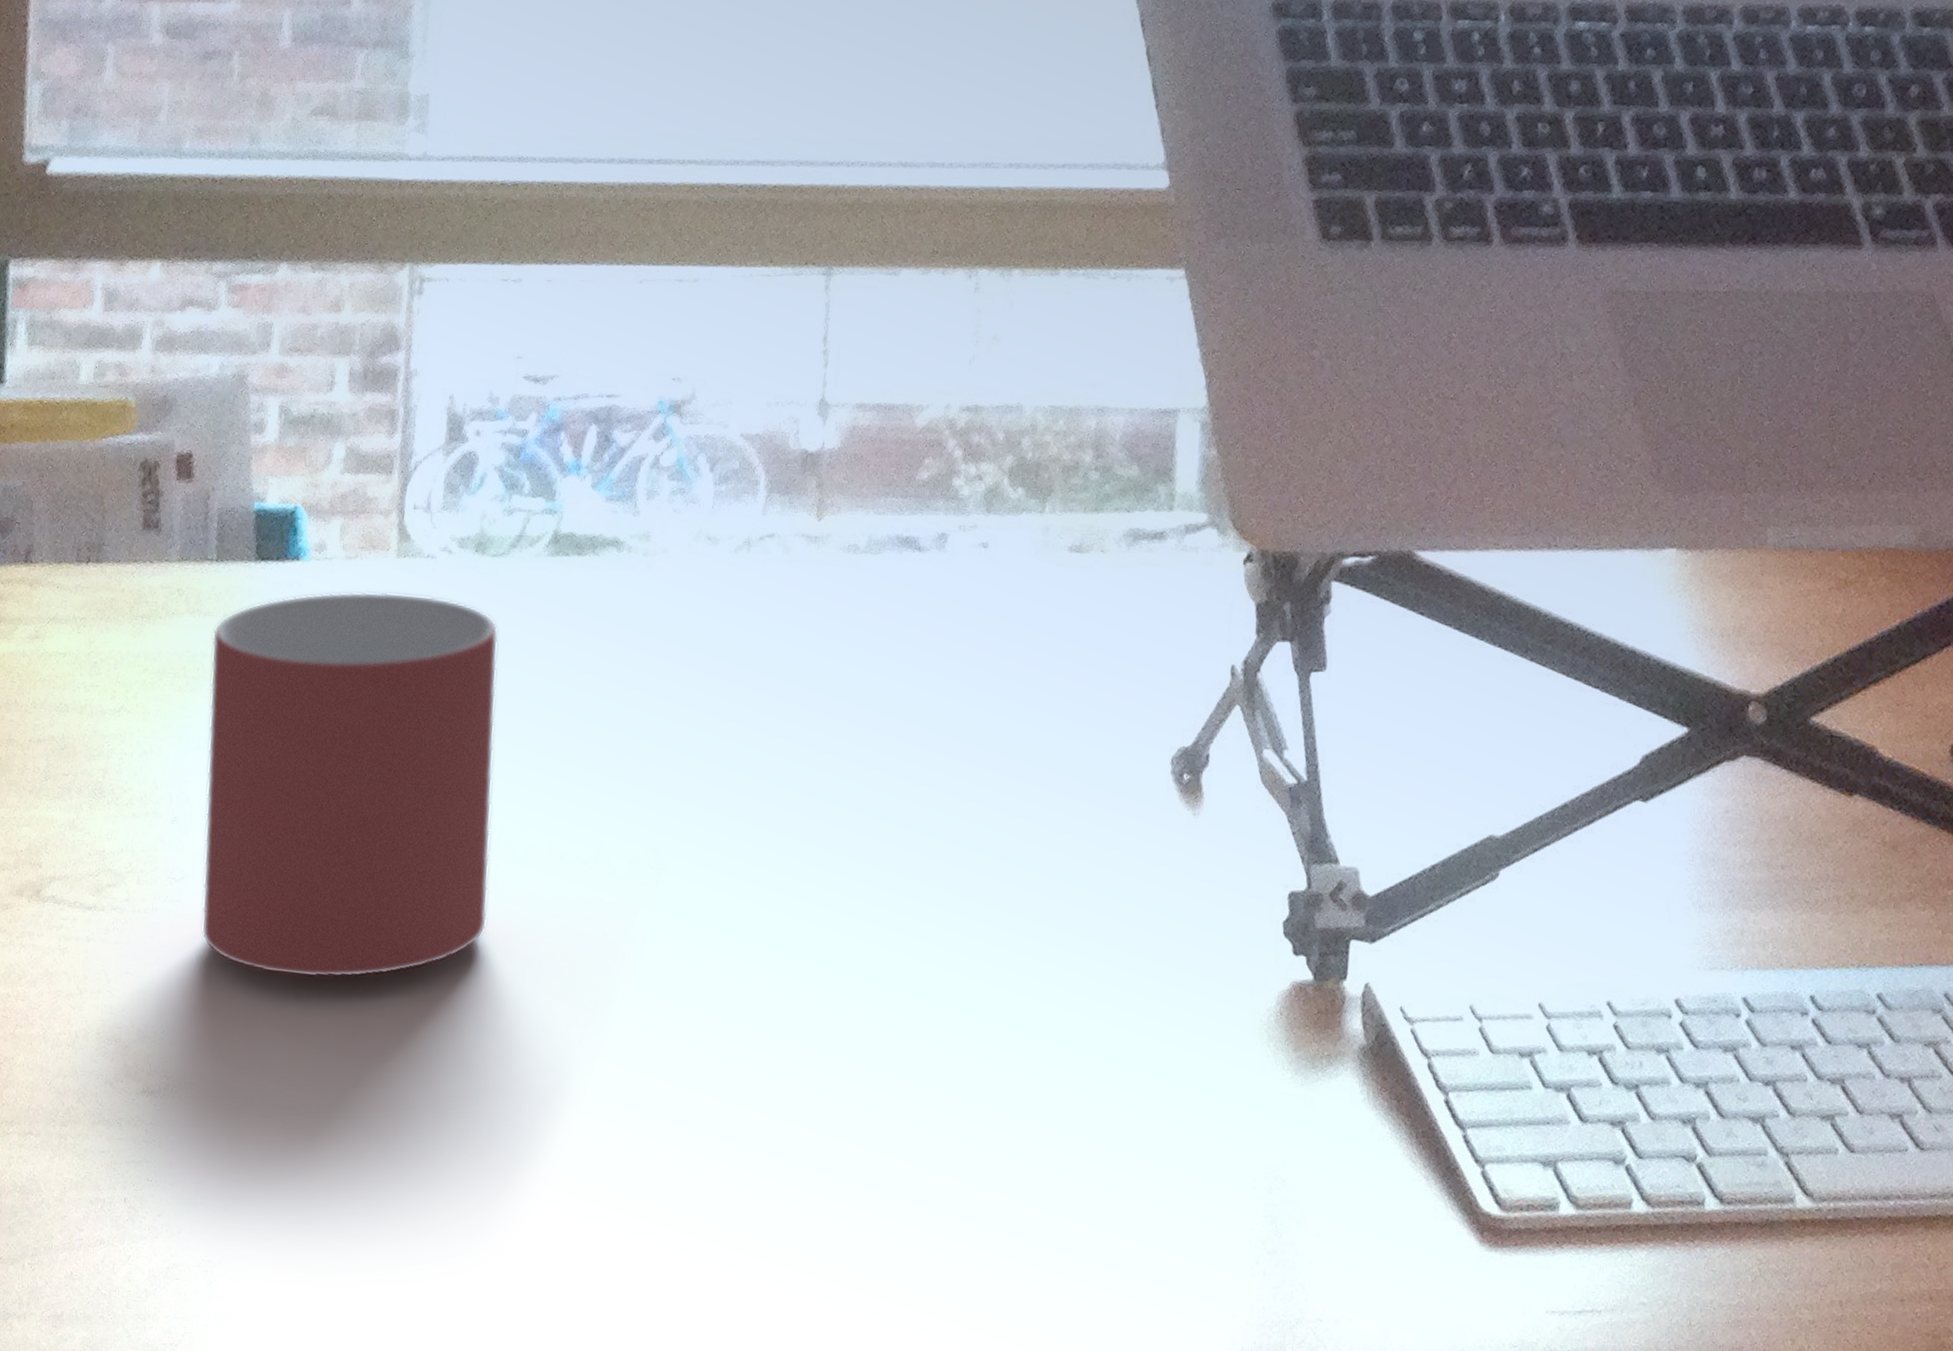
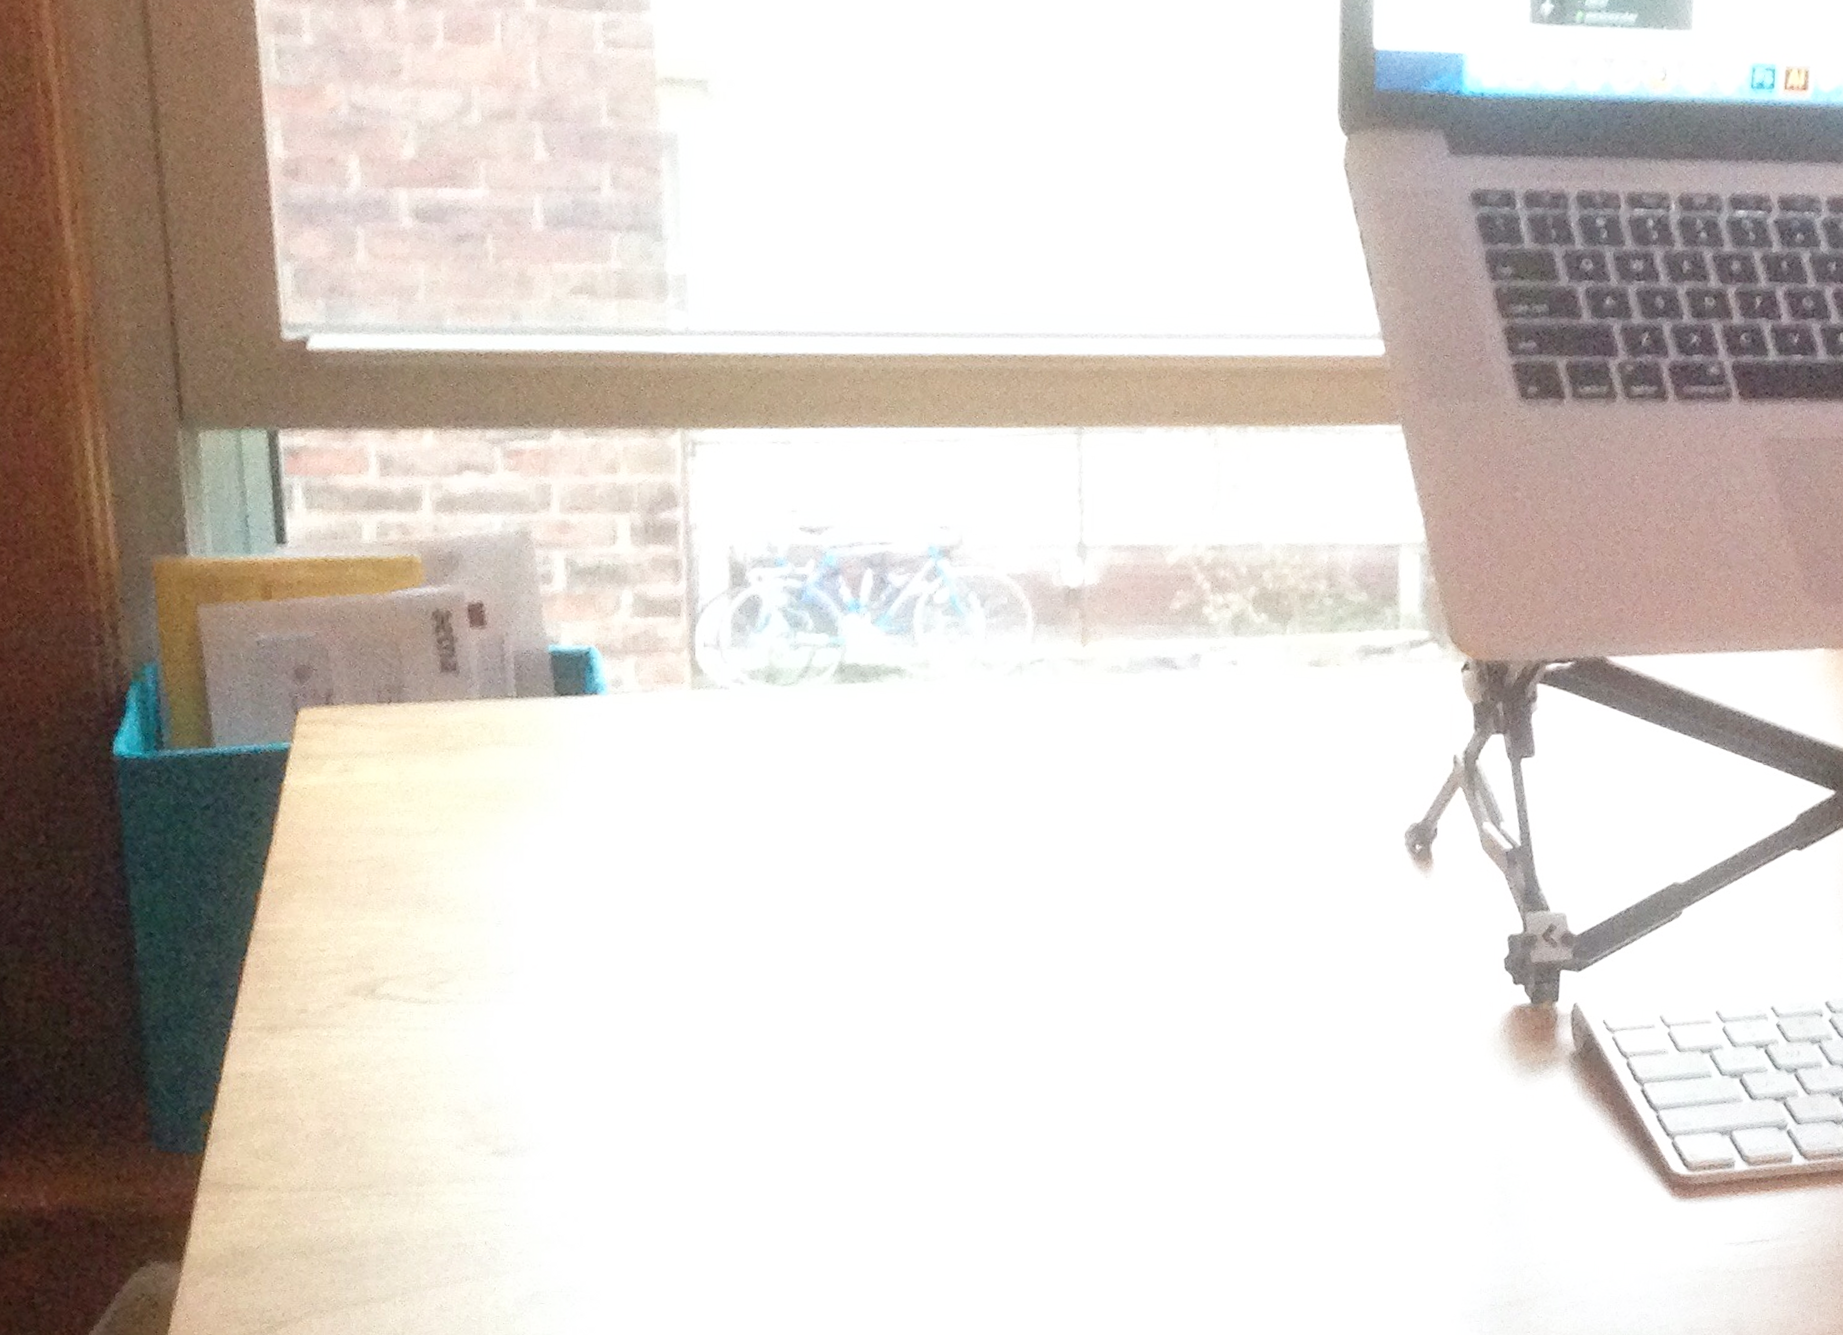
mug: present [201,591,498,979] -> none [520,719,803,1050]

